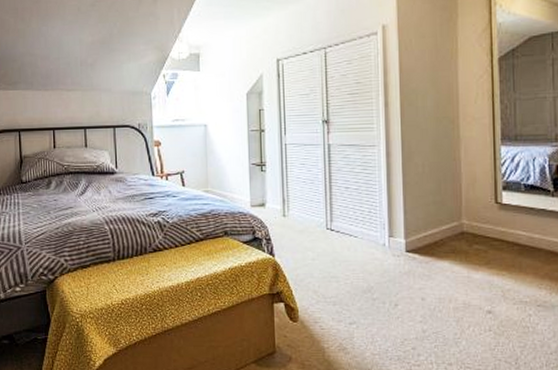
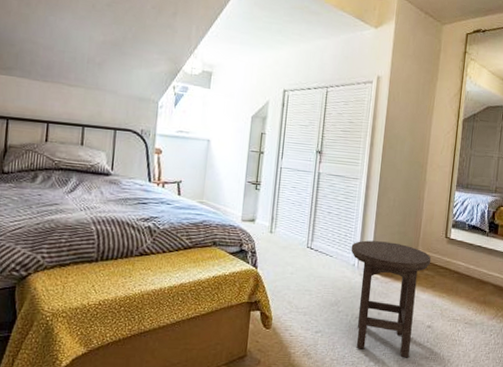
stool: none [378,215,481,351] -> present [351,240,431,358]

